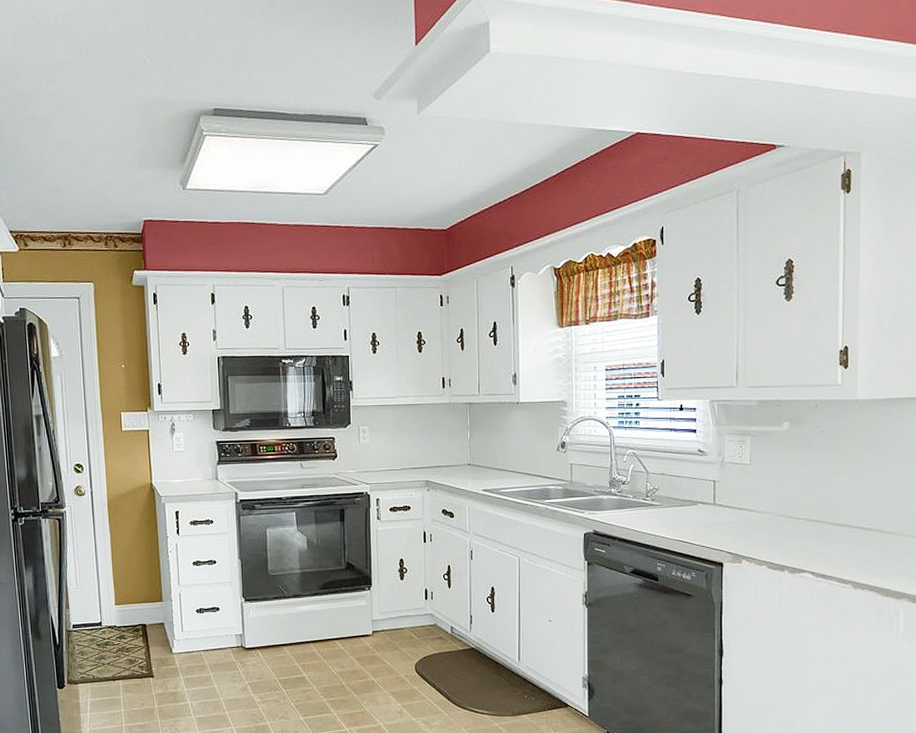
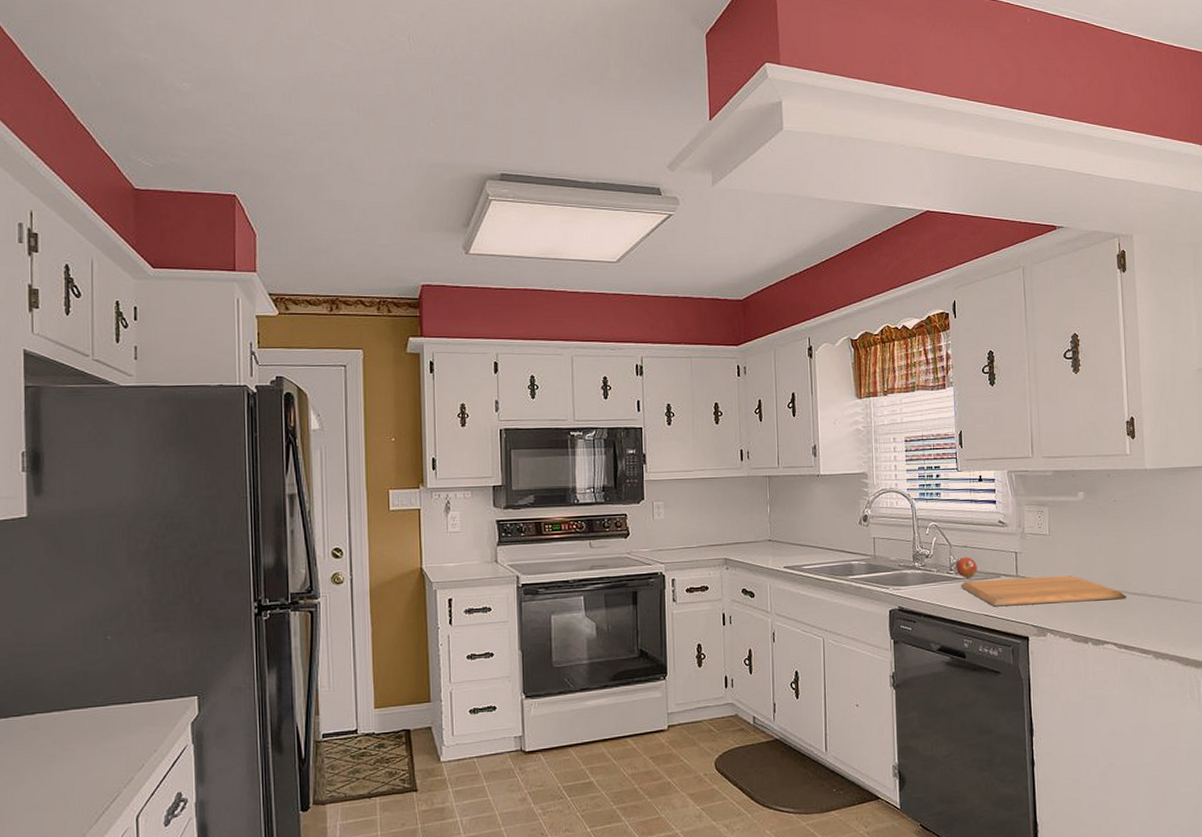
fruit: none [652,484,675,506] -> present [956,557,978,579]
chopping board: none [656,504,827,533] -> present [960,575,1126,607]

